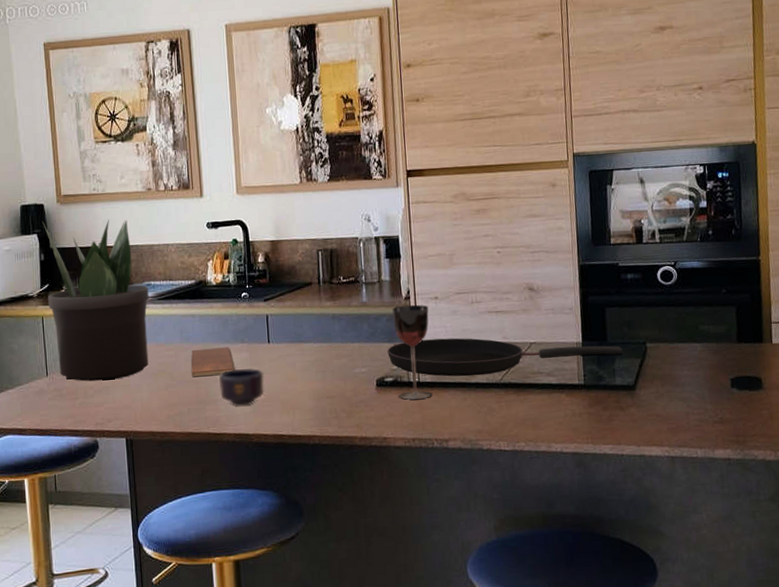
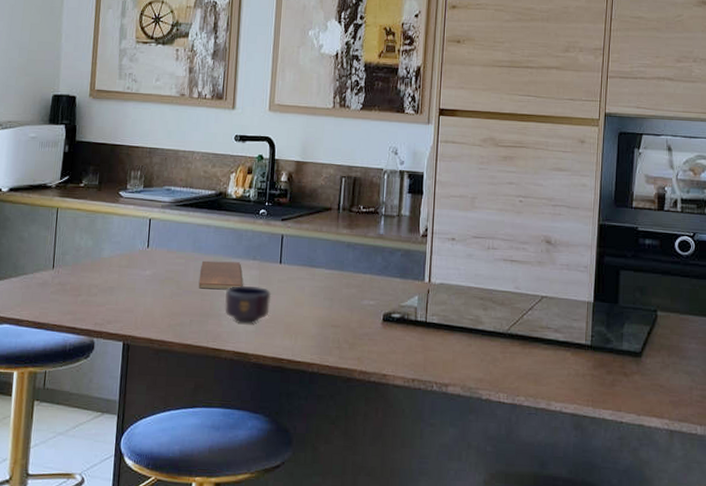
planter: present [42,219,149,382] -> none [65,113,168,281]
frying pan: present [387,338,623,377] -> none [398,280,633,323]
wineglass: present [392,304,433,400] -> none [404,242,444,340]

